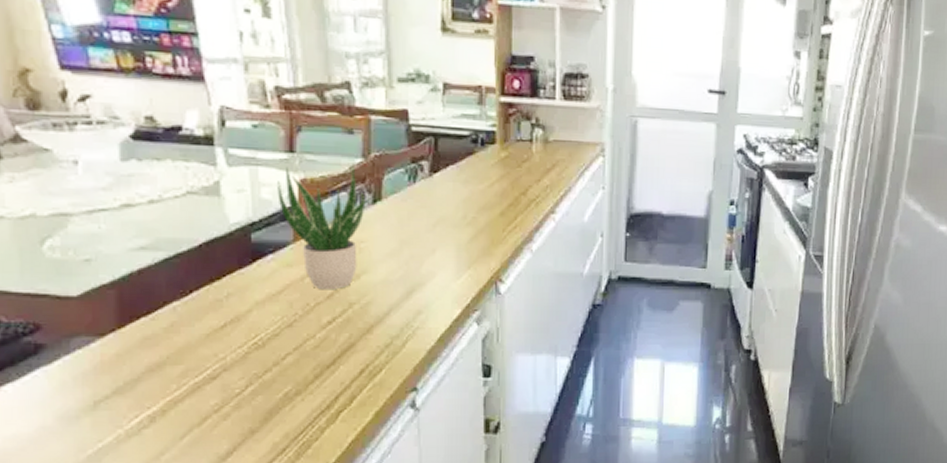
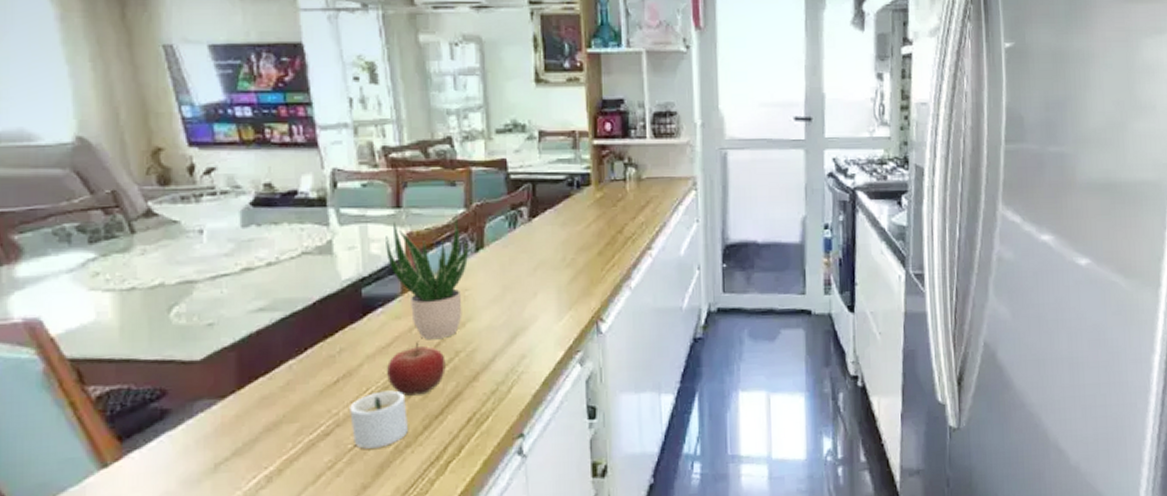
candle: none [238,338,298,394] -> present [350,390,408,449]
fruit: none [277,292,339,344] -> present [387,342,446,396]

